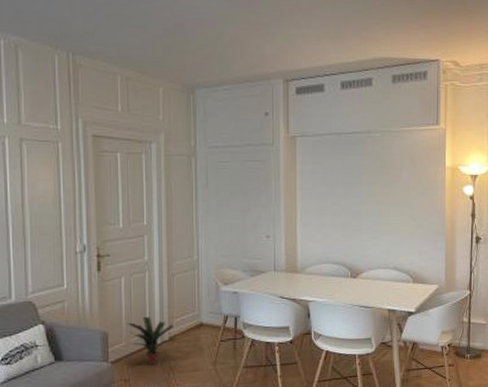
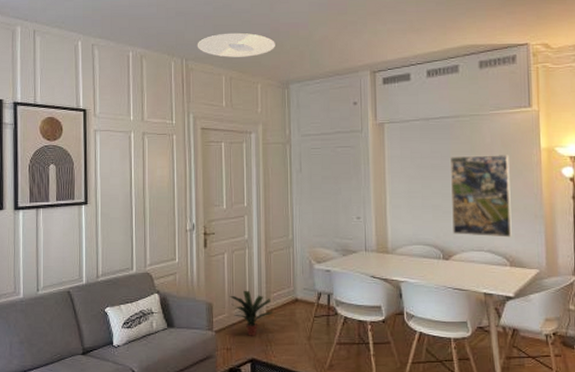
ceiling light: none [86,25,179,55] -> present [197,32,275,57]
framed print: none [361,171,416,255] -> present [451,153,512,238]

